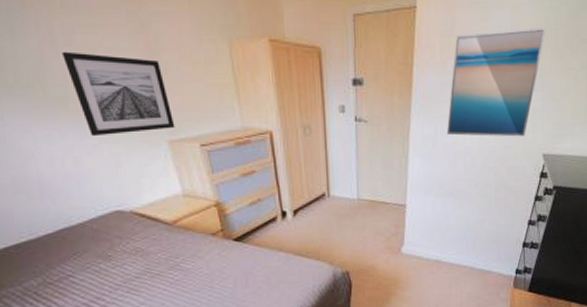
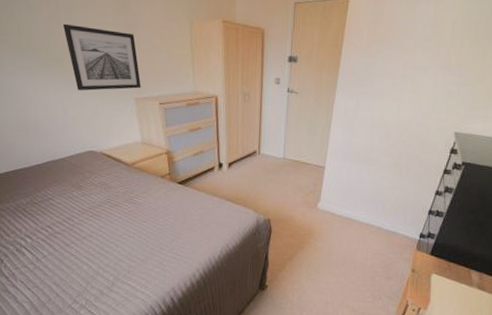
wall art: present [447,27,546,137] -> none [367,19,468,116]

